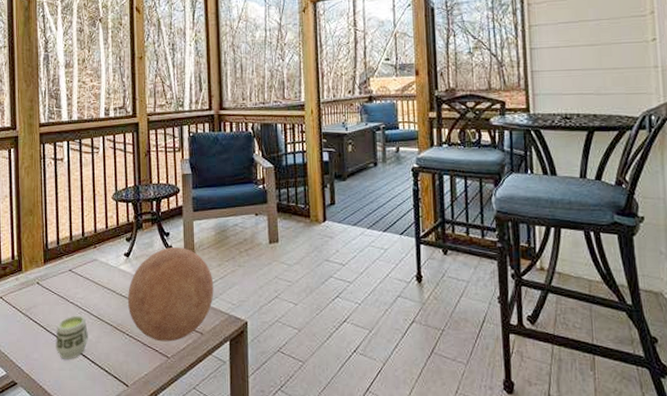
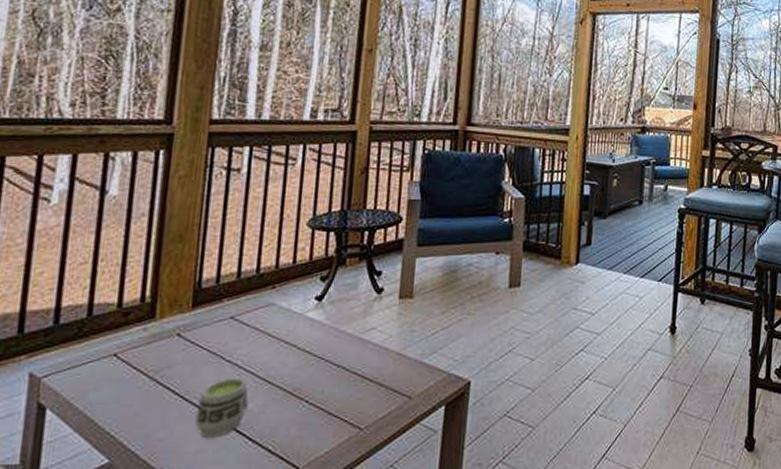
decorative ball: present [127,247,214,342] -> none [311,290,434,409]

